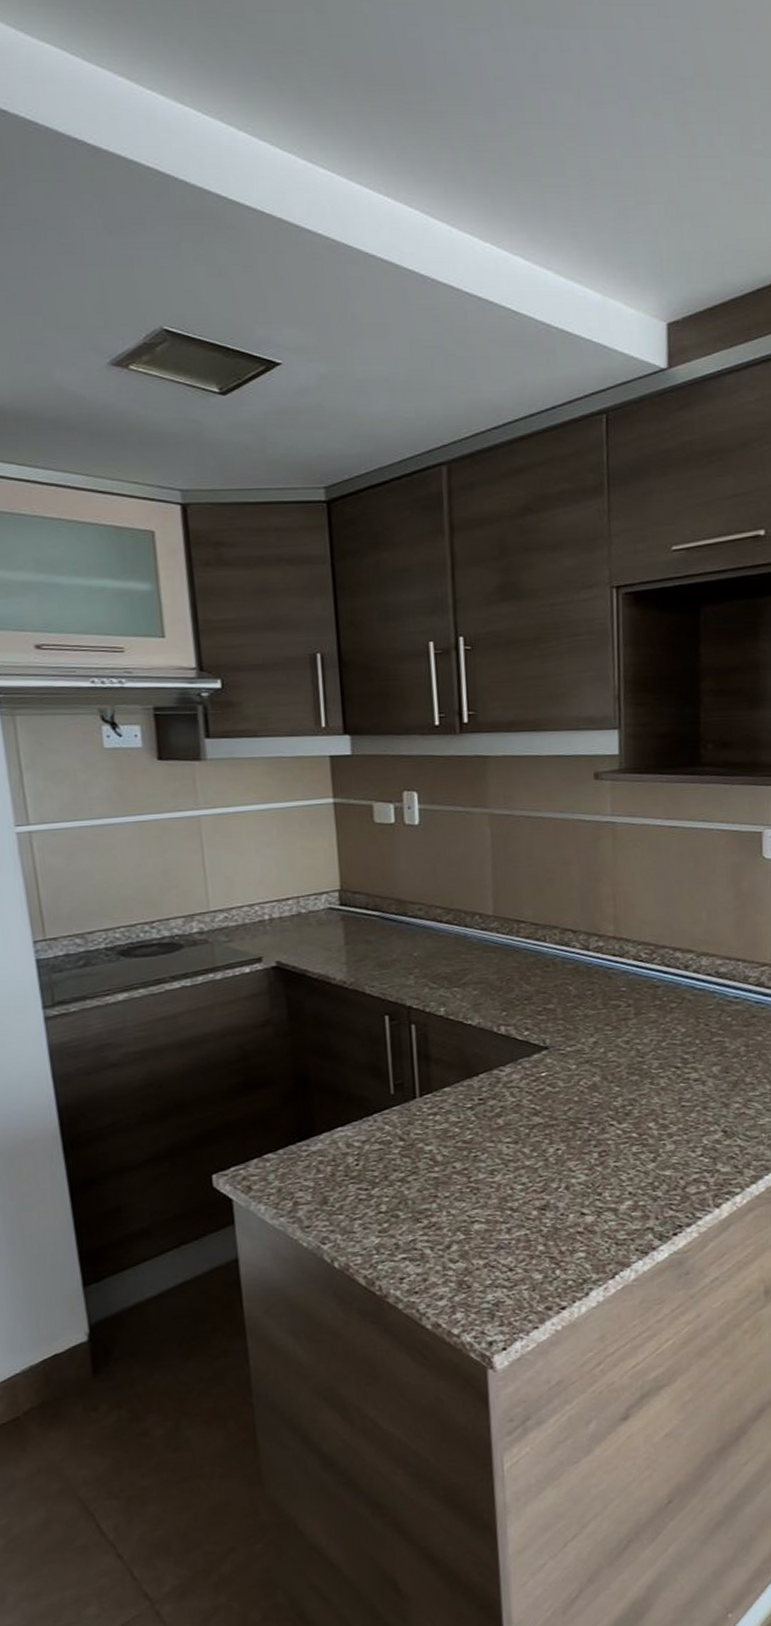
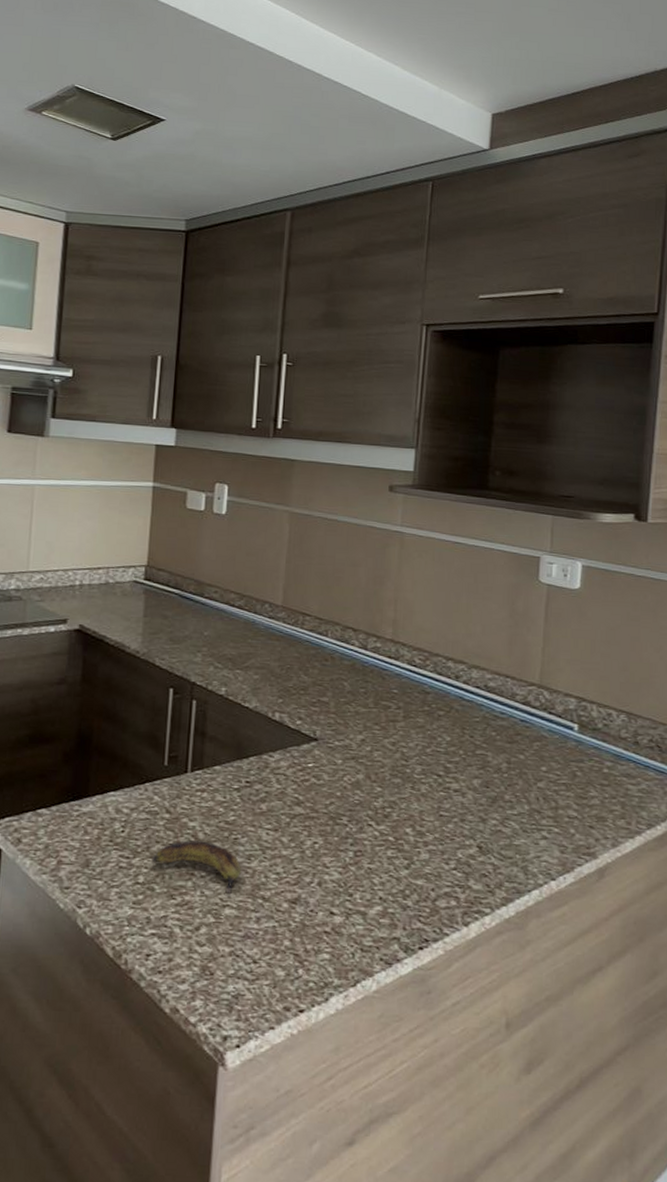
banana: none [391,1163,487,1210] -> present [152,840,242,894]

